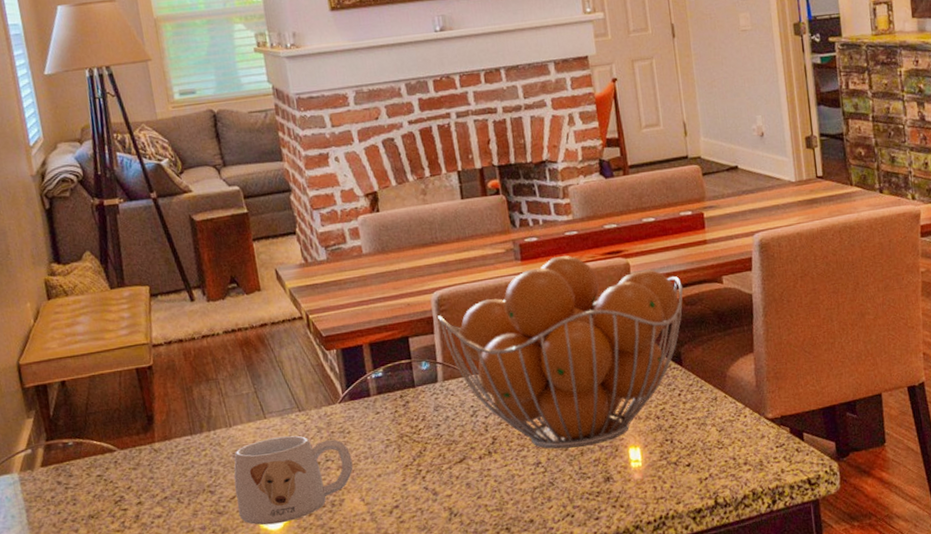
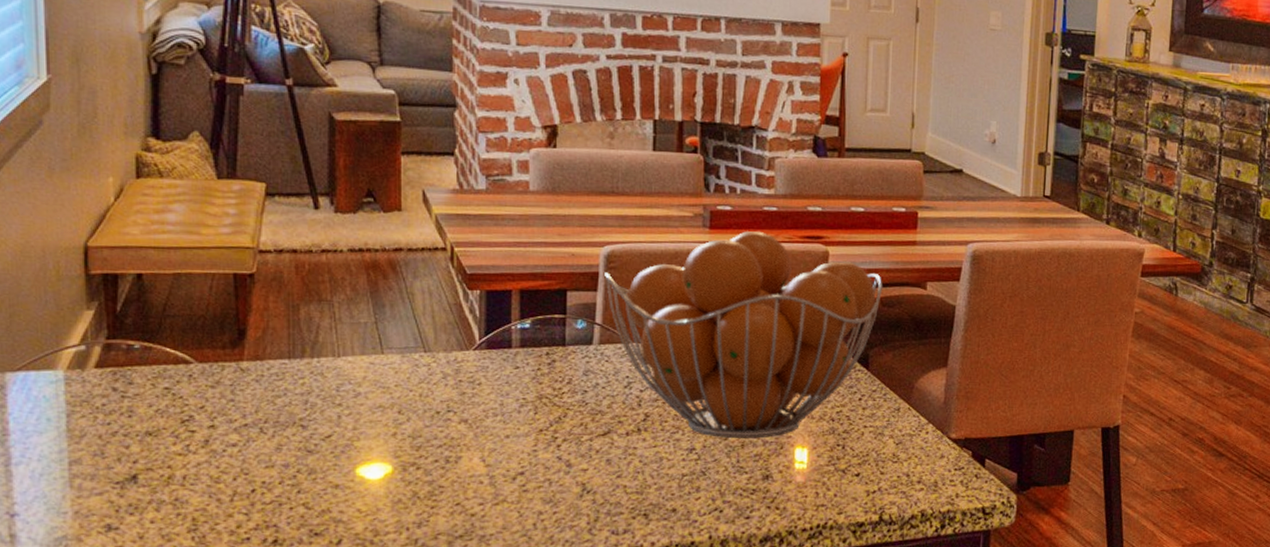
mug: present [233,435,353,525] -> none [332,376,478,473]

